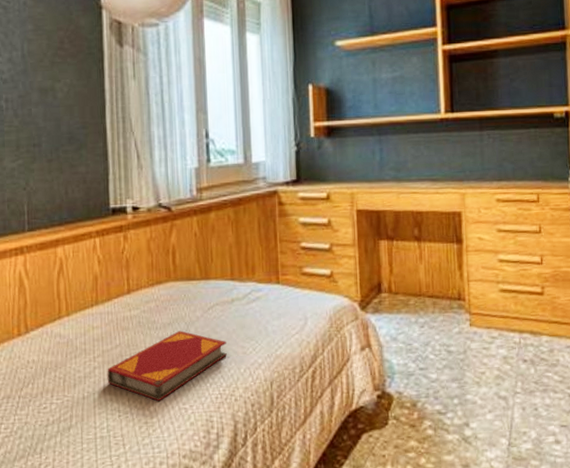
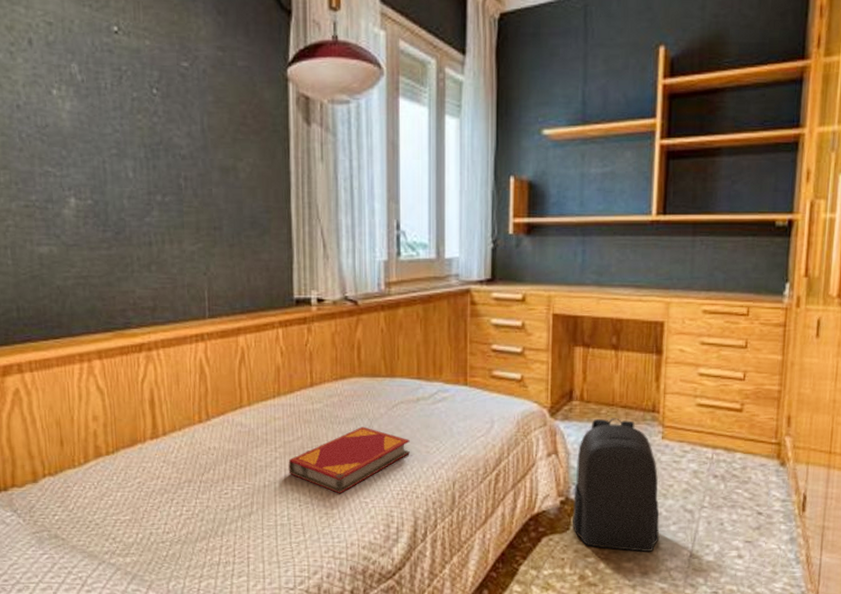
backpack: none [389,308,477,443] -> present [572,418,660,552]

